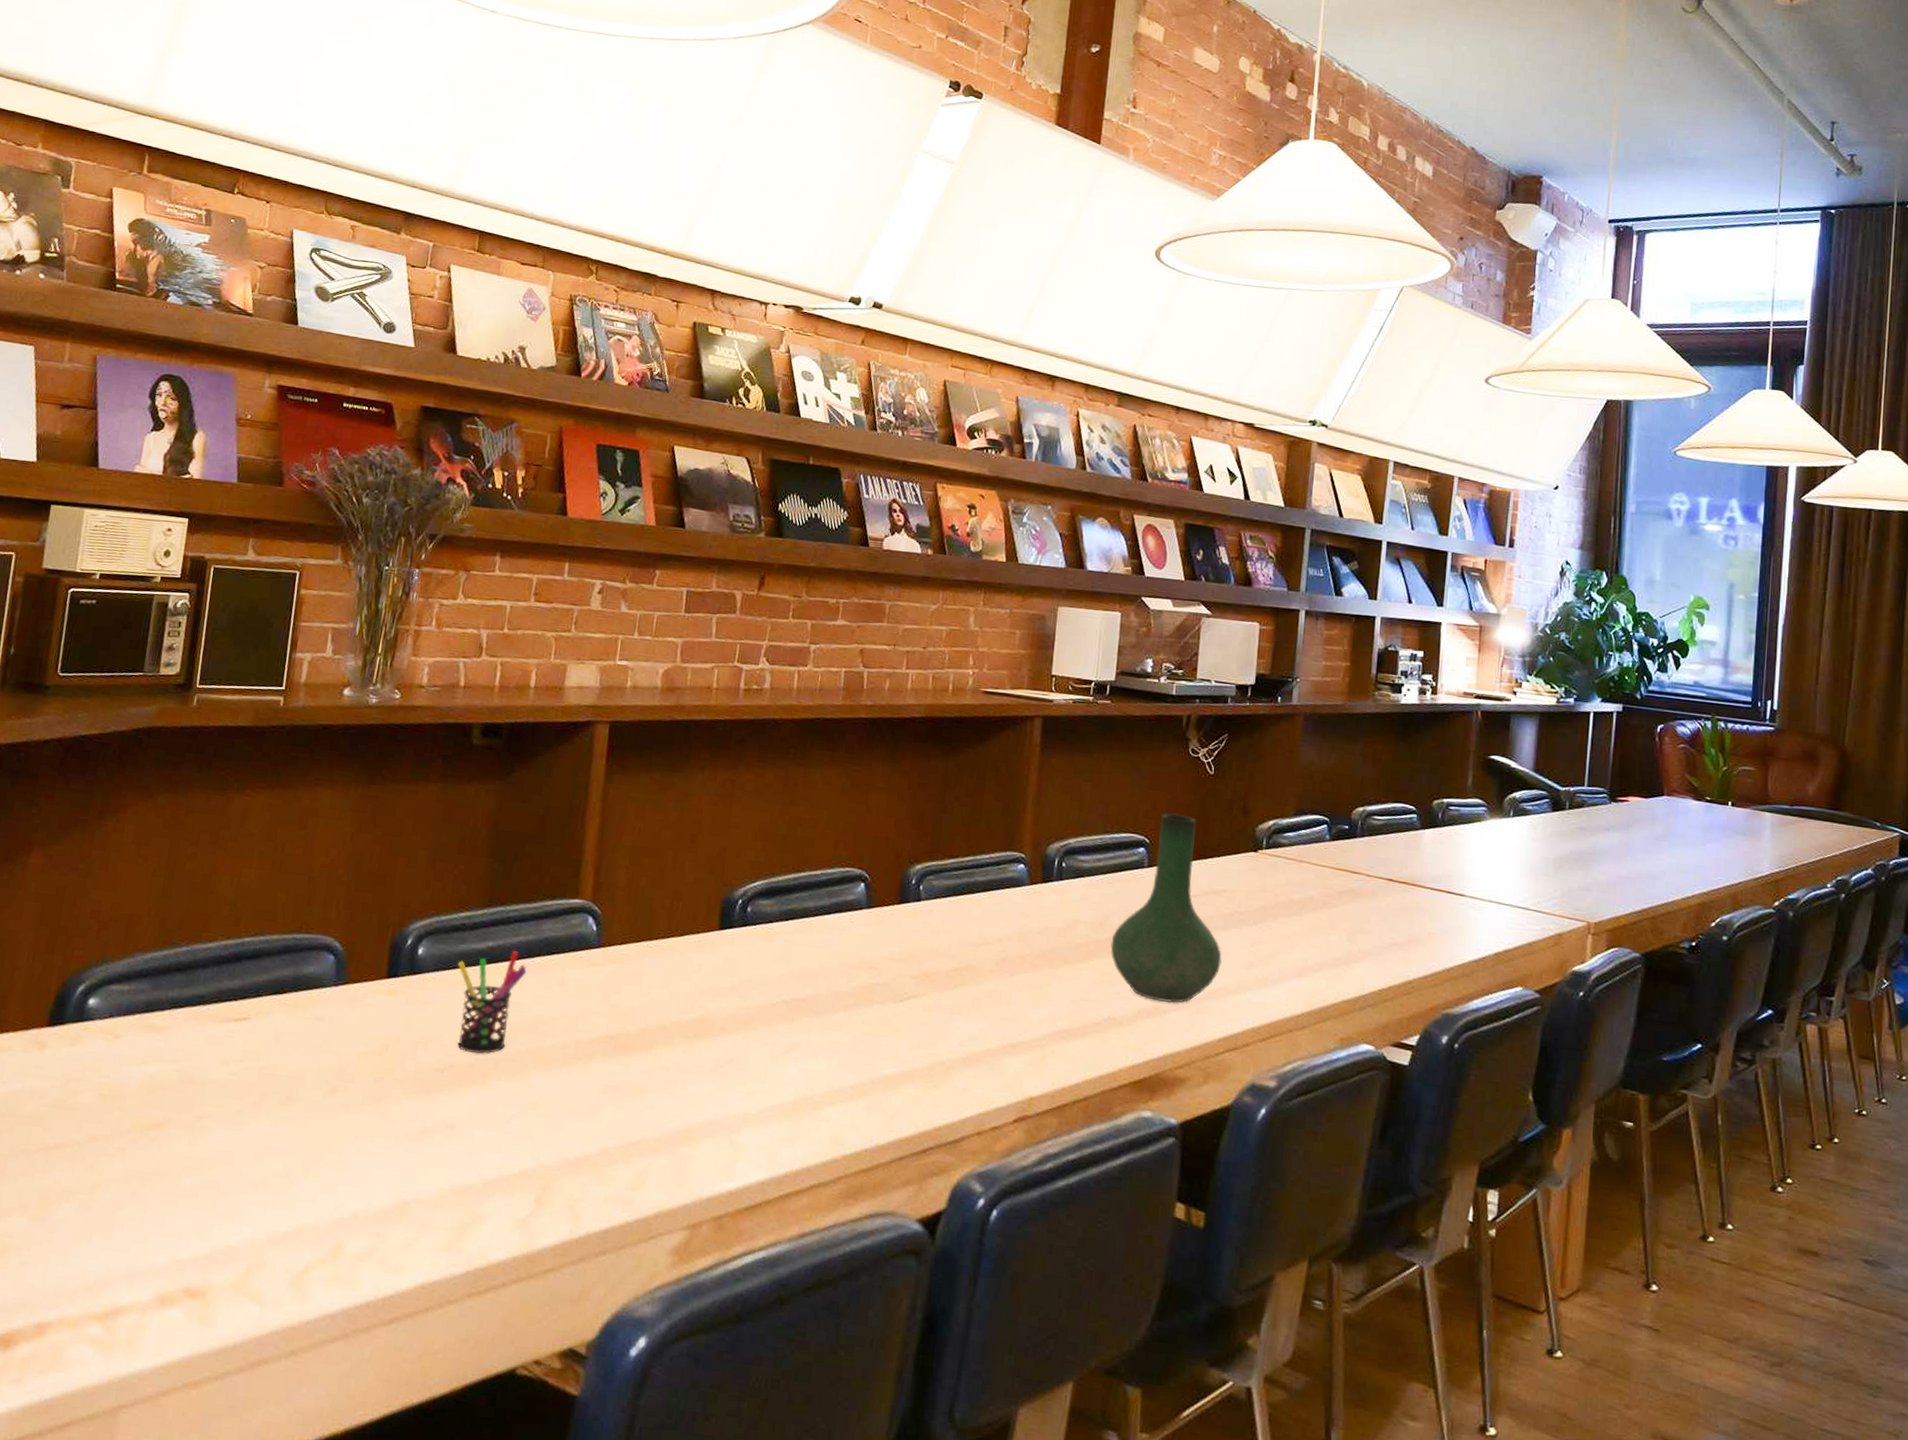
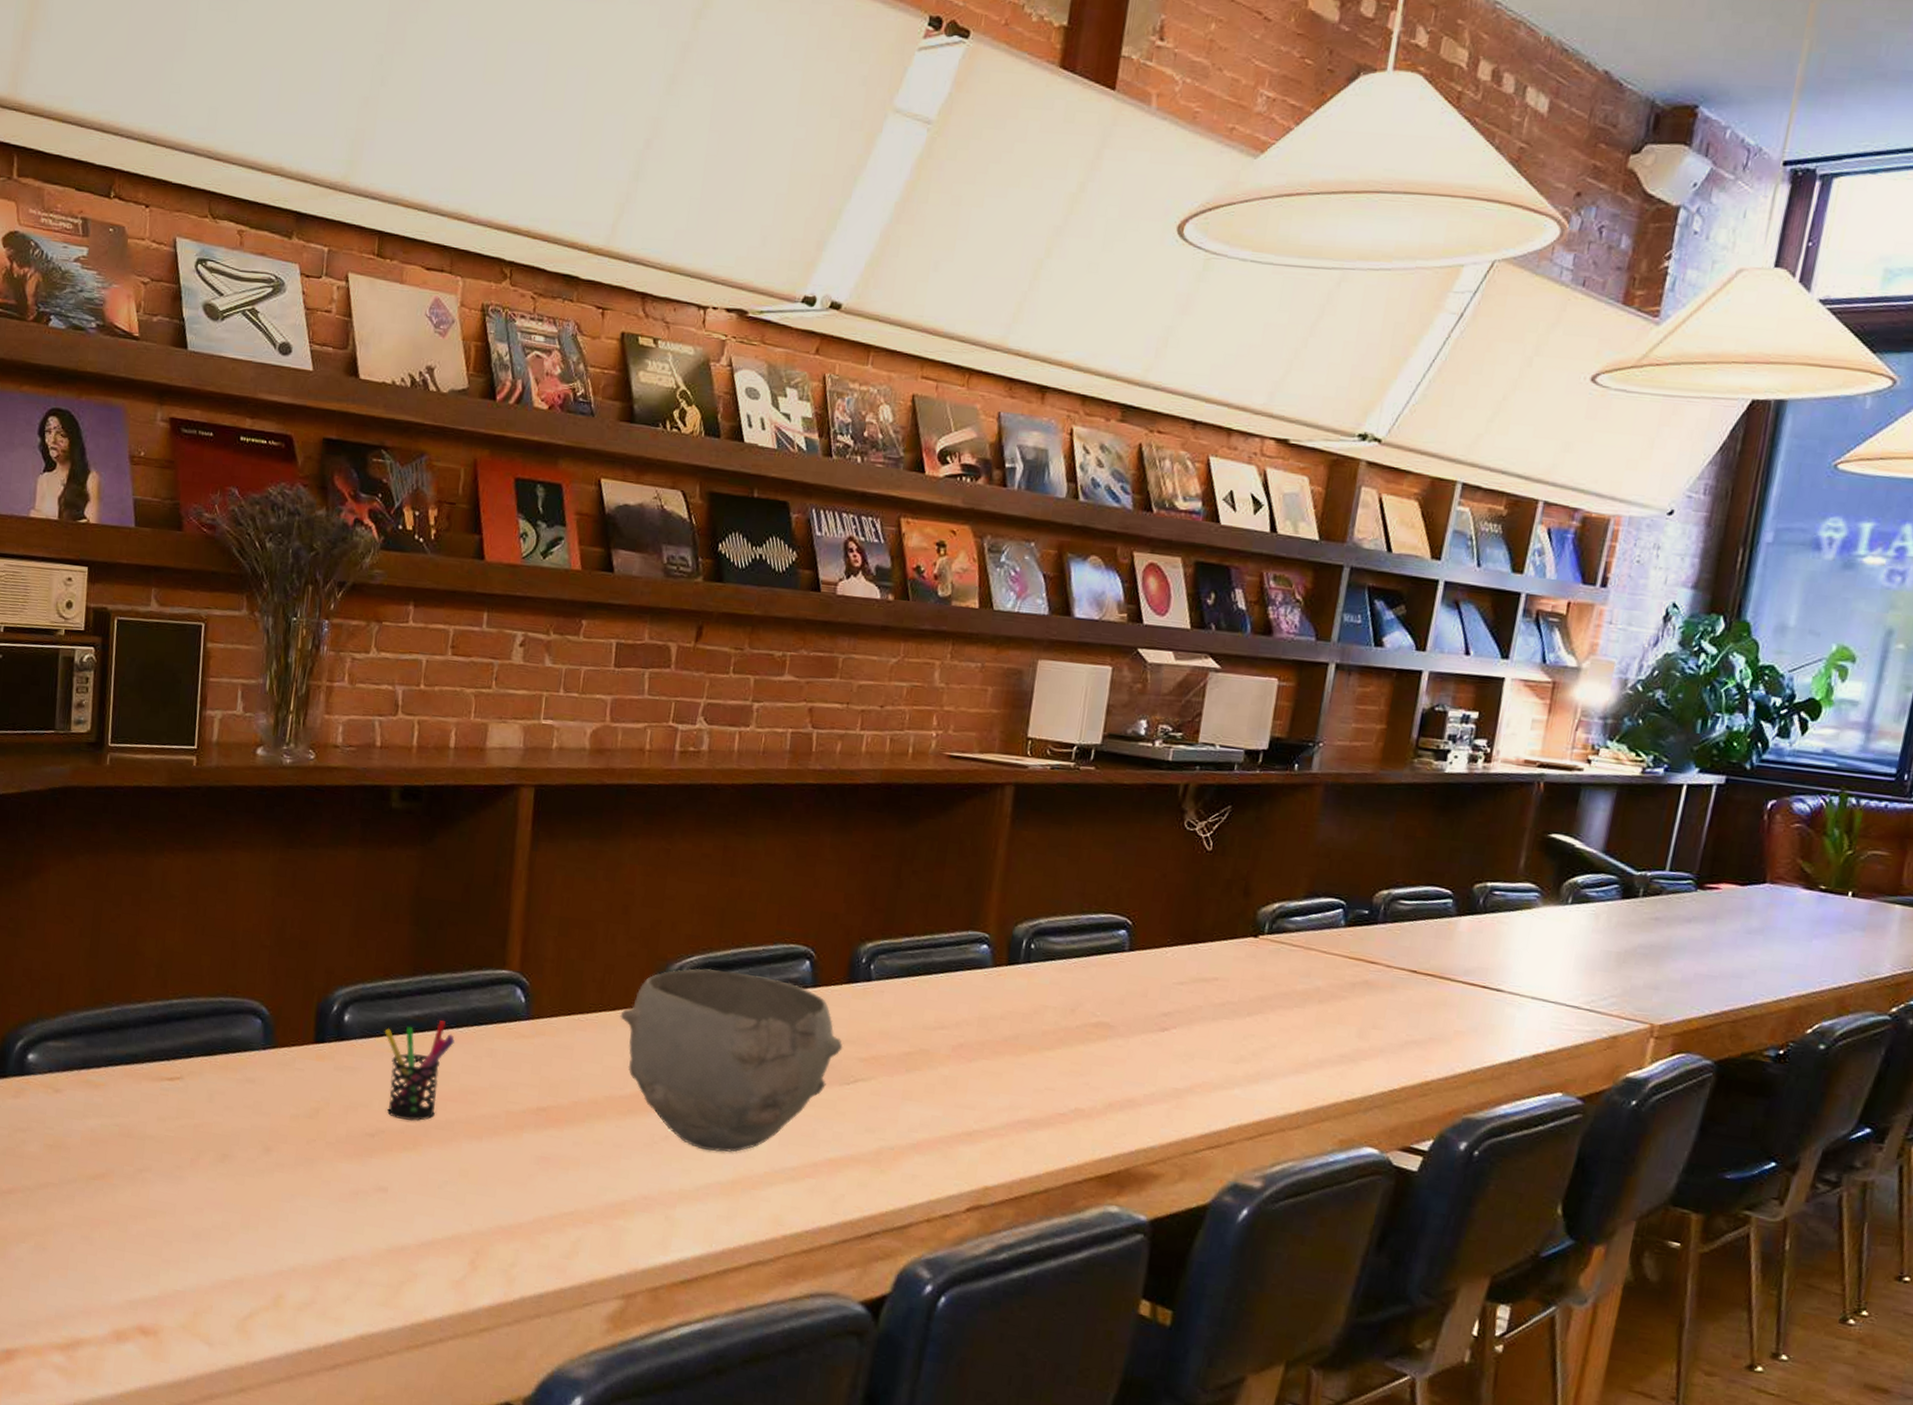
bowl: none [687,892,896,1074] -> present [620,968,843,1152]
vase: present [1110,813,1222,1004] -> none [1081,893,1209,1097]

